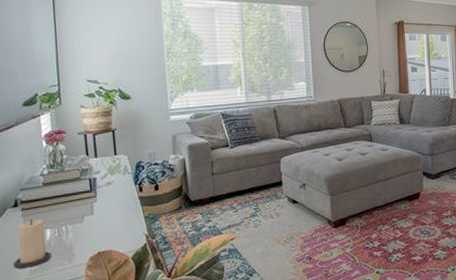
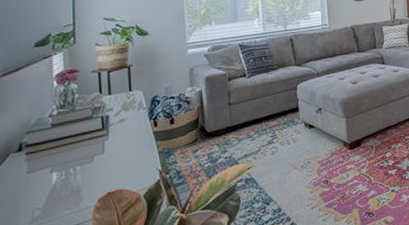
candle: present [13,219,51,268] -> none [12,162,56,217]

